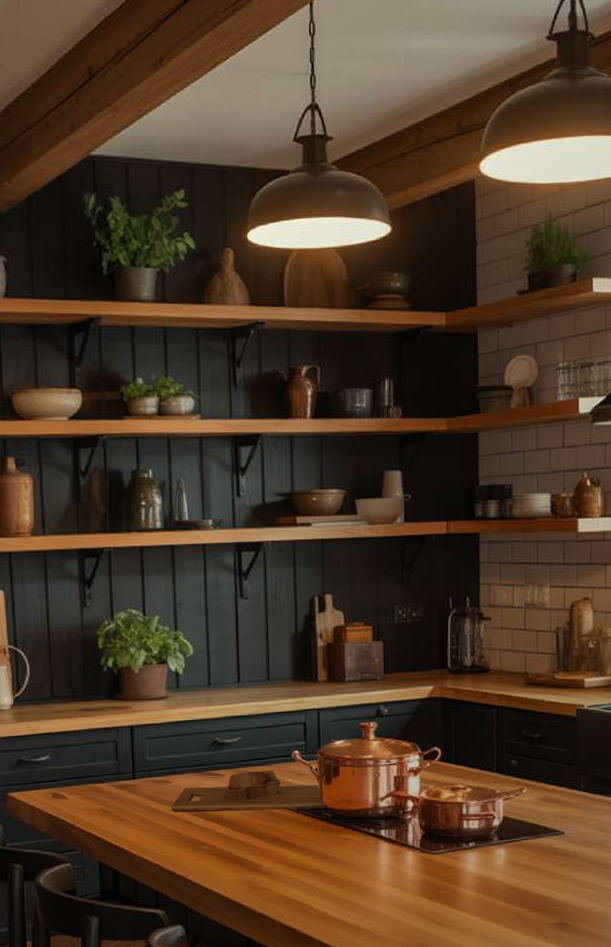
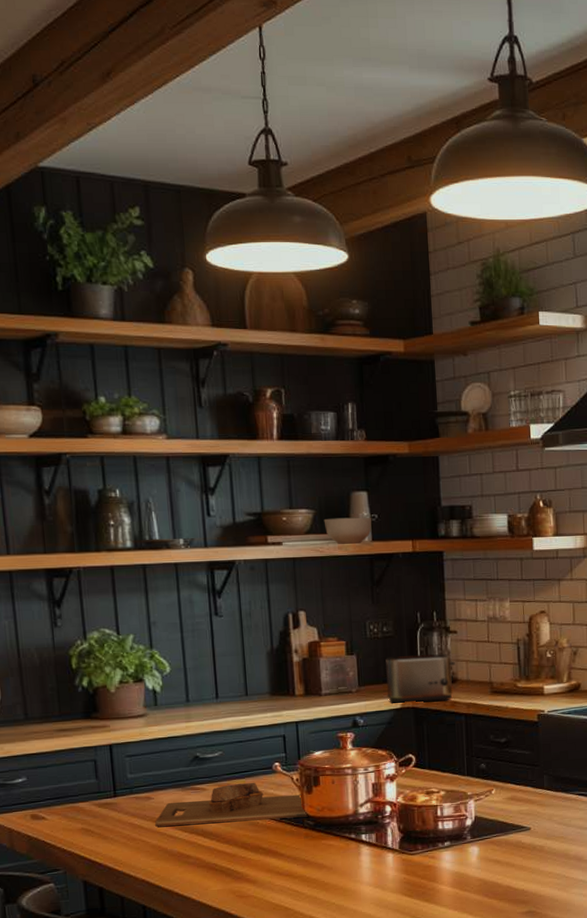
toaster: none [413,641,488,694] -> present [385,653,455,704]

